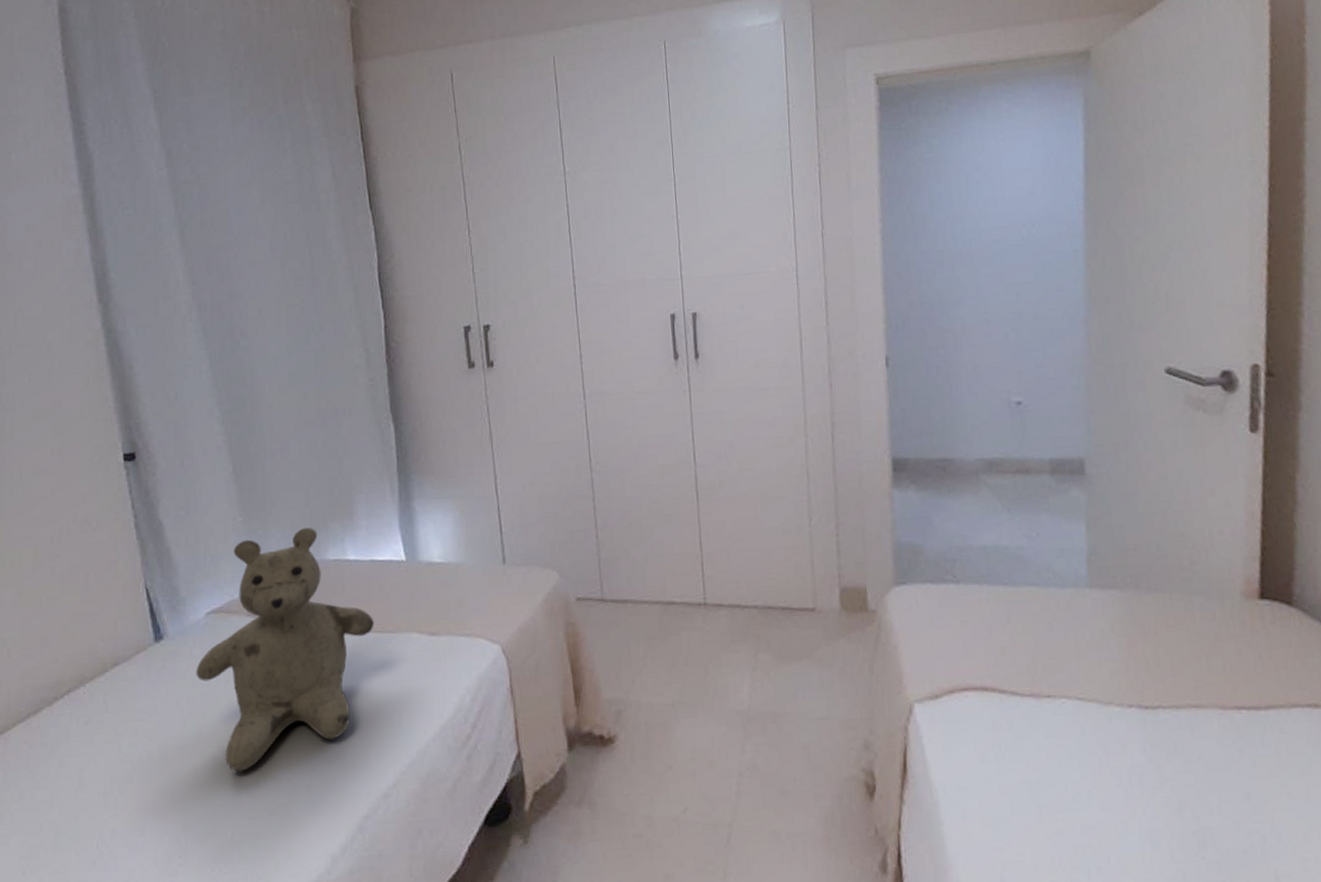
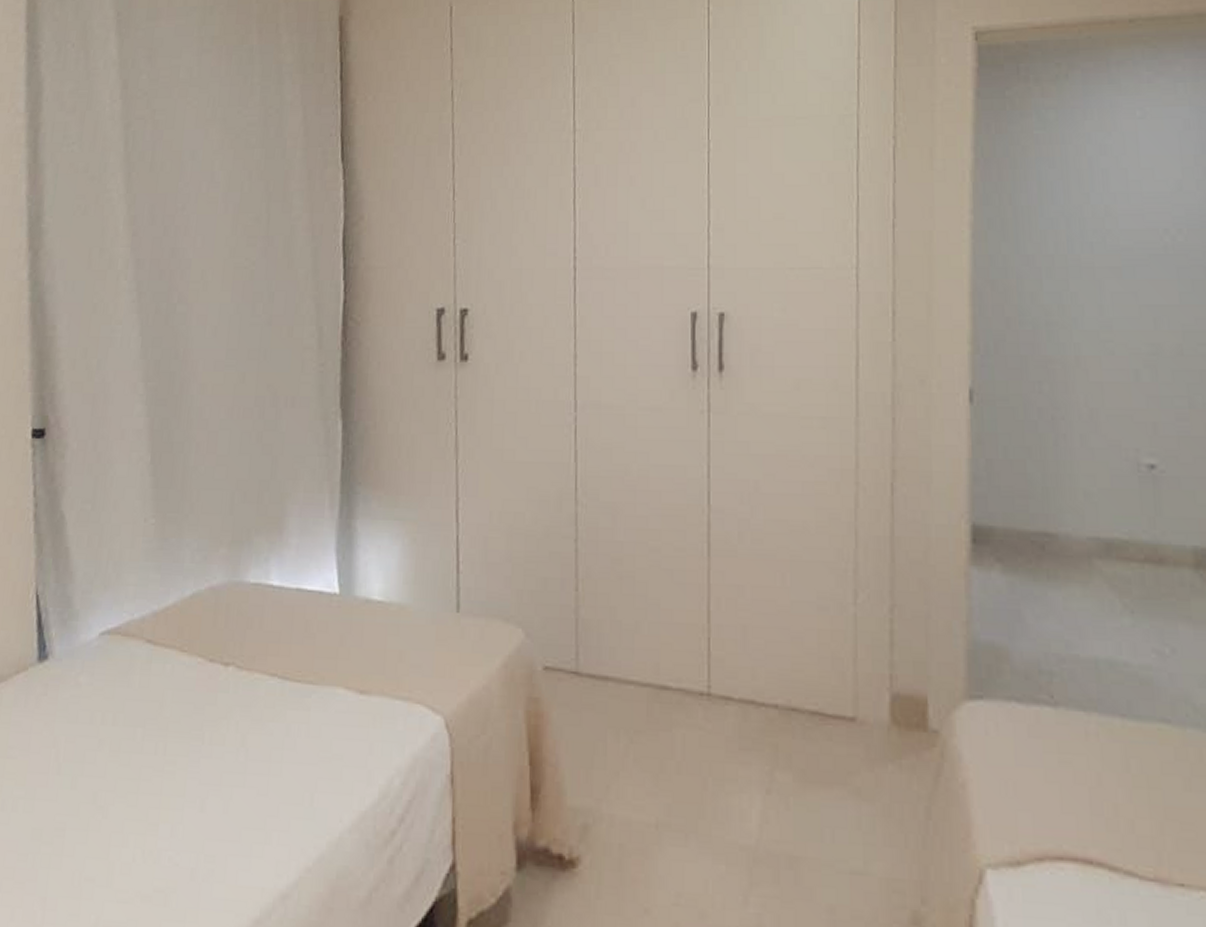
teddy bear: present [196,527,374,772] -> none [79,538,293,839]

